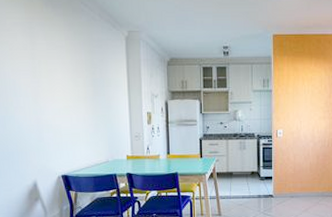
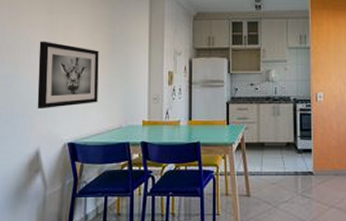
wall art: none [25,84,85,147] -> present [37,41,99,110]

